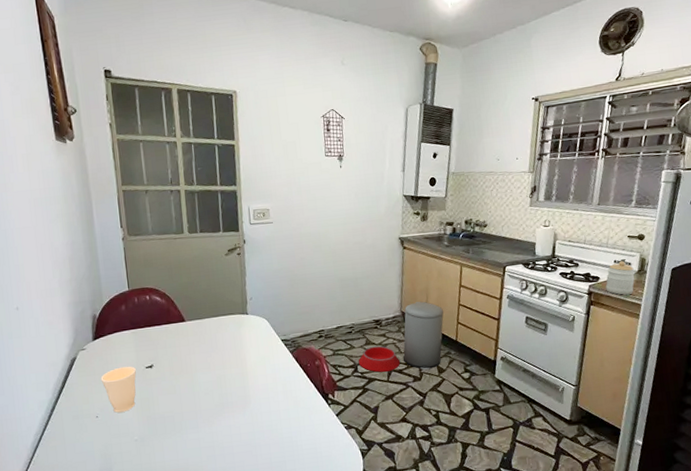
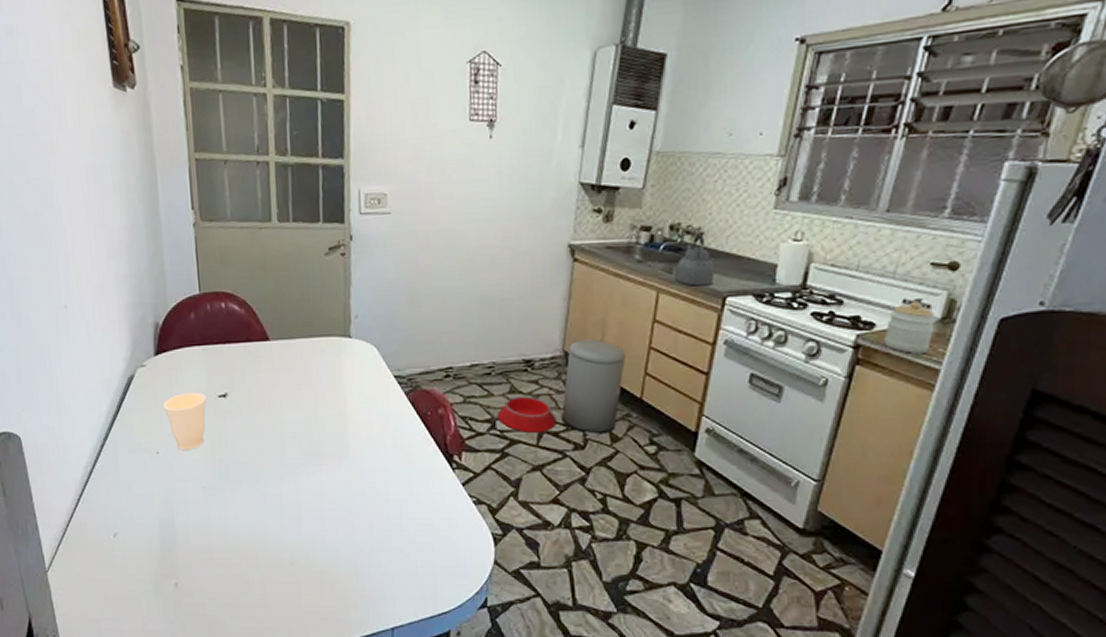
kettle: none [471,225,497,261] -> present [675,233,715,287]

